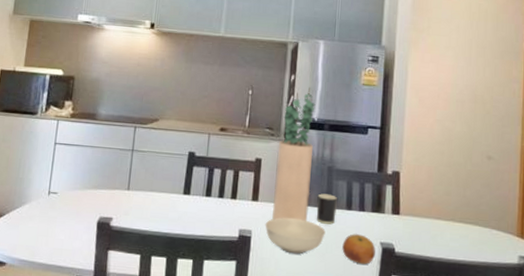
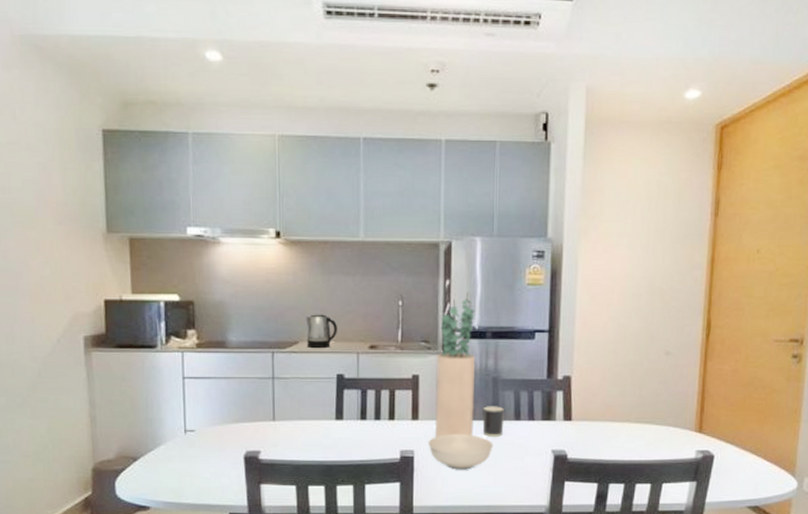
kettle: none [166,96,194,127] -> present [305,314,337,348]
fruit: present [342,234,375,264] -> none [512,444,547,473]

